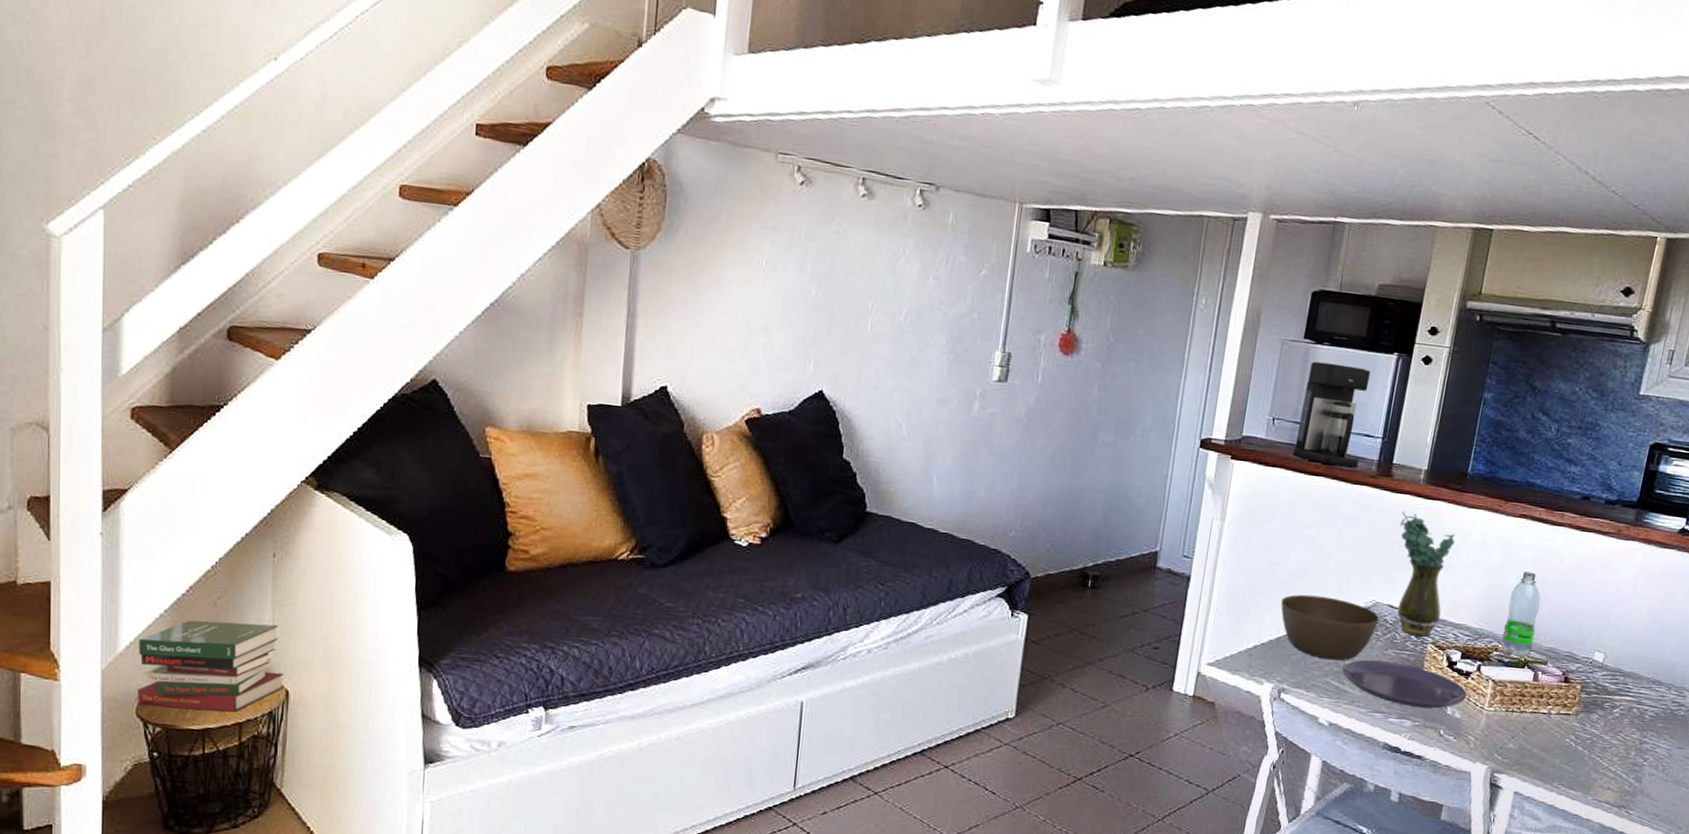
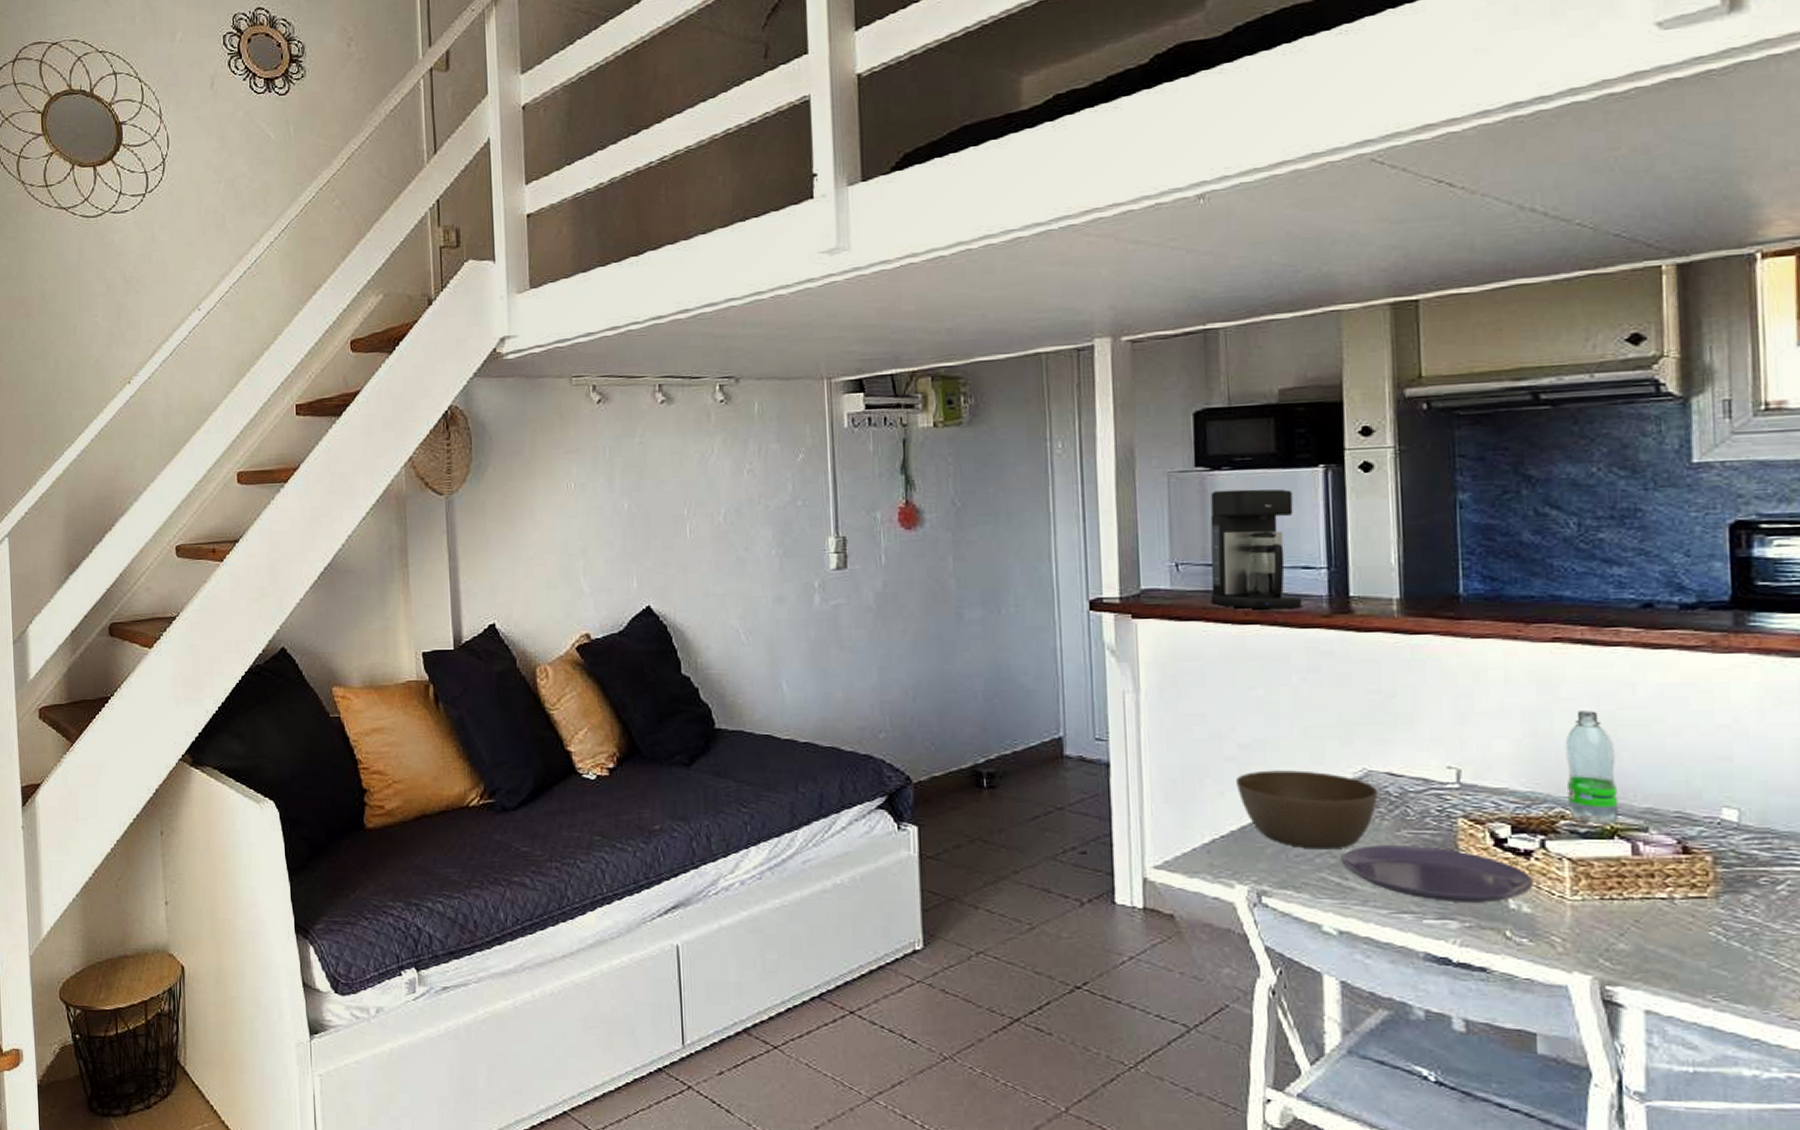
books: present [137,620,284,712] -> none [57,901,180,991]
vase: present [1397,510,1455,637] -> none [1378,652,1466,809]

